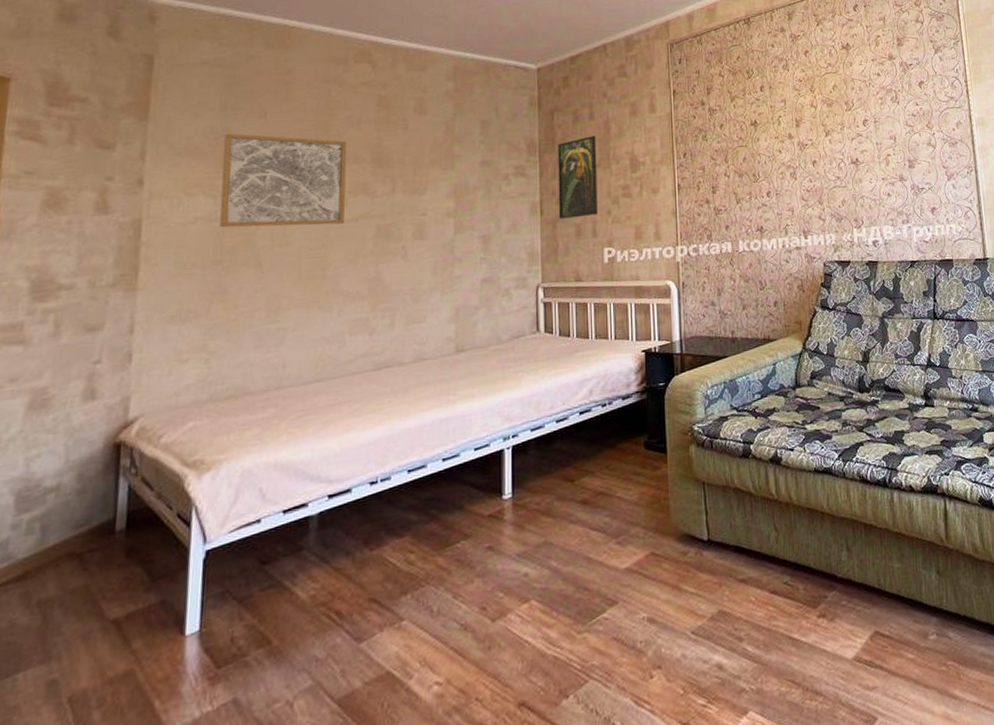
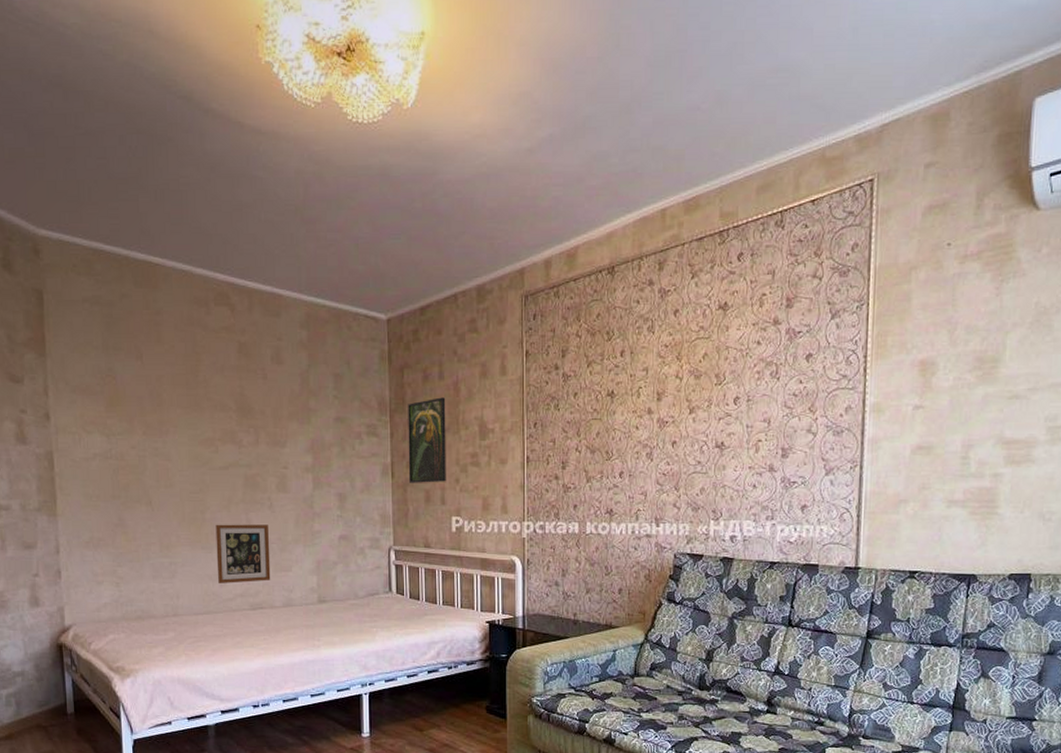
wall art: present [219,133,347,228] -> none [109,373,218,470]
picture frame: none [336,275,402,345] -> present [215,524,271,583]

